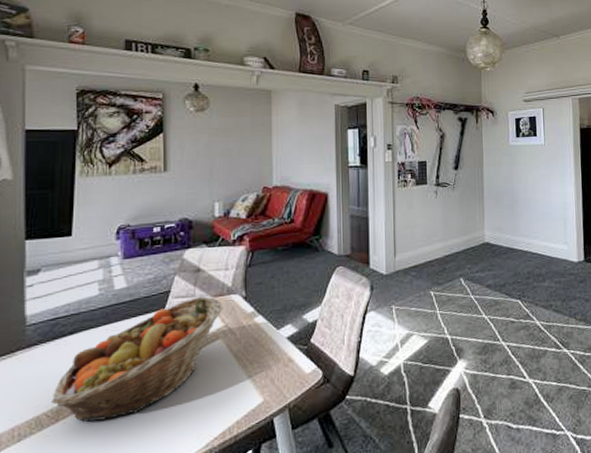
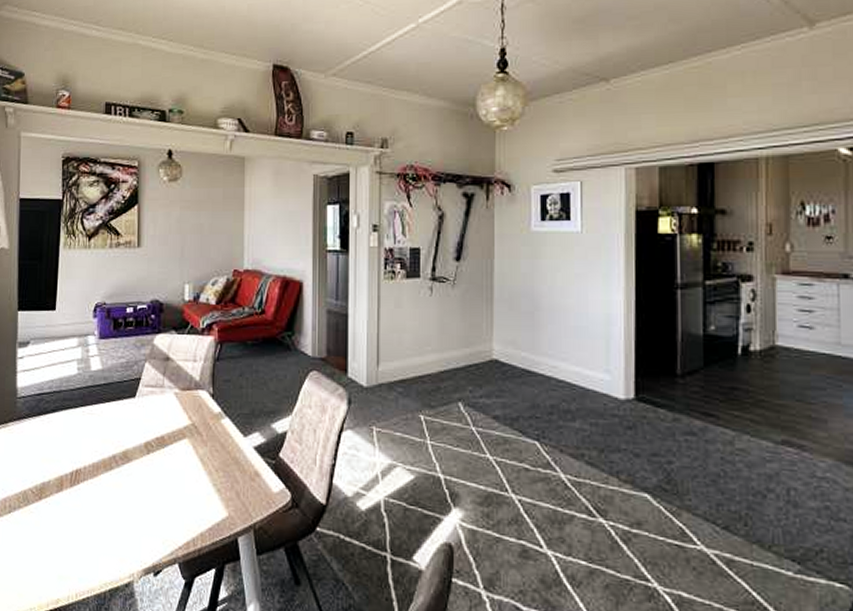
fruit basket: present [51,296,223,422] -> none [36,388,191,507]

